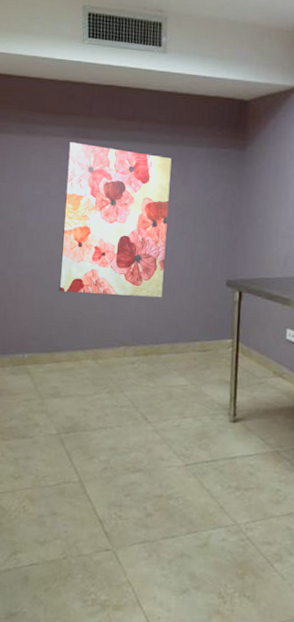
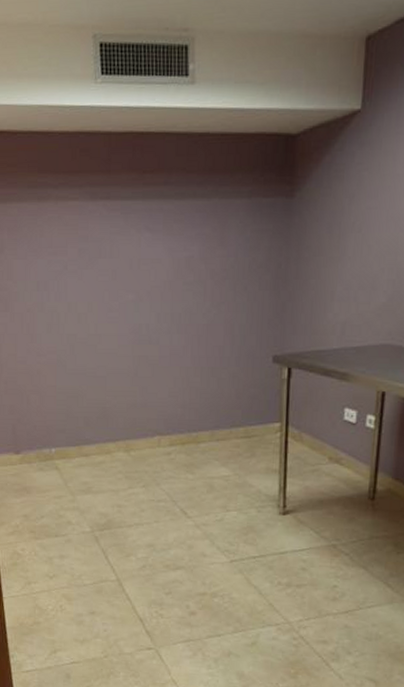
wall art: present [59,142,172,298] -> none [84,205,205,380]

